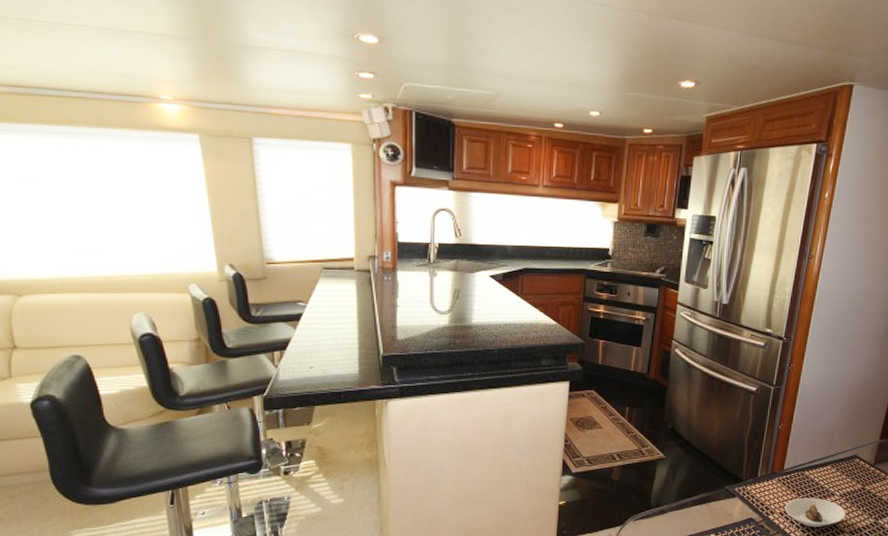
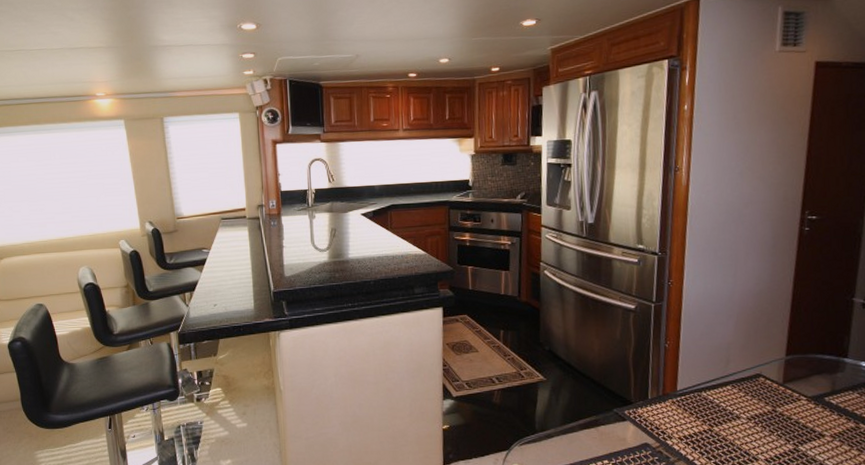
saucer: present [785,498,846,528] -> none [684,421,757,454]

